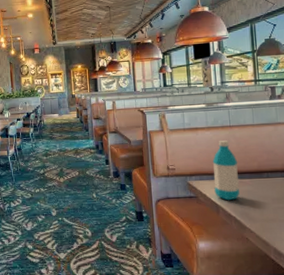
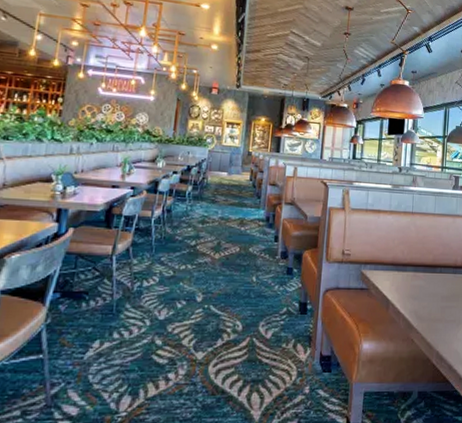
water bottle: present [212,140,239,201] -> none [387,226,415,296]

